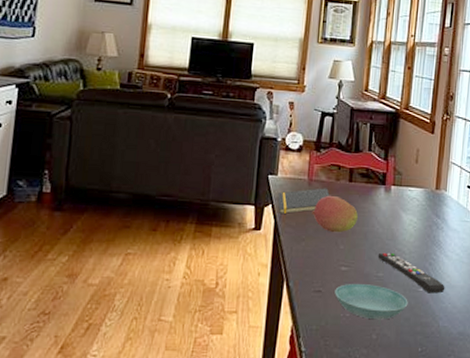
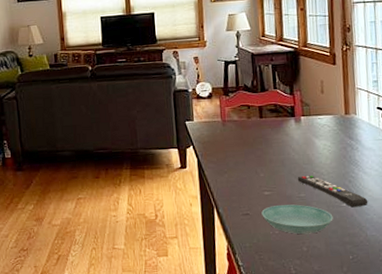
notepad: present [277,188,330,215] -> none [196,126,244,153]
fruit: present [312,195,358,233] -> none [230,131,273,164]

